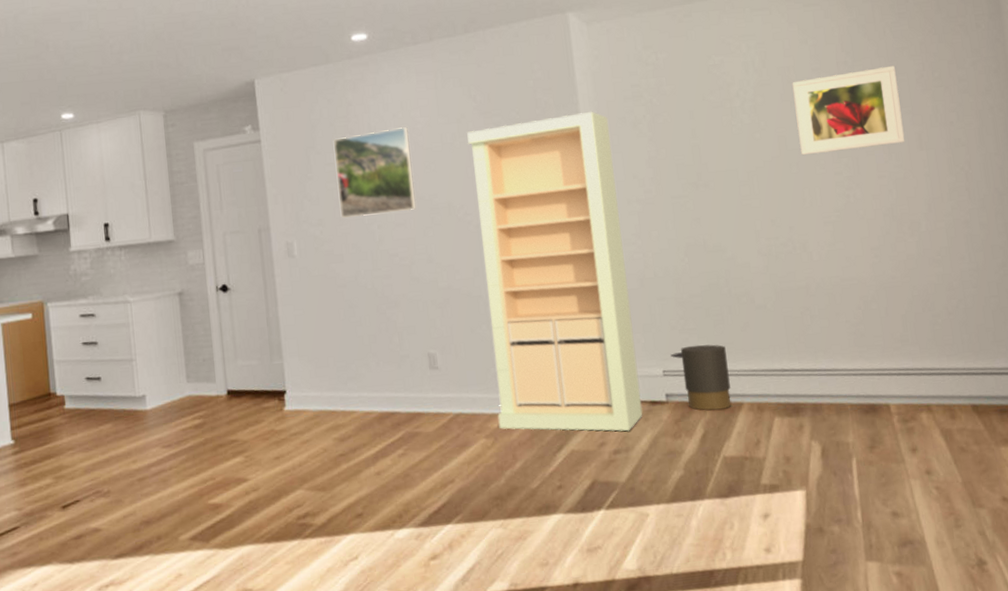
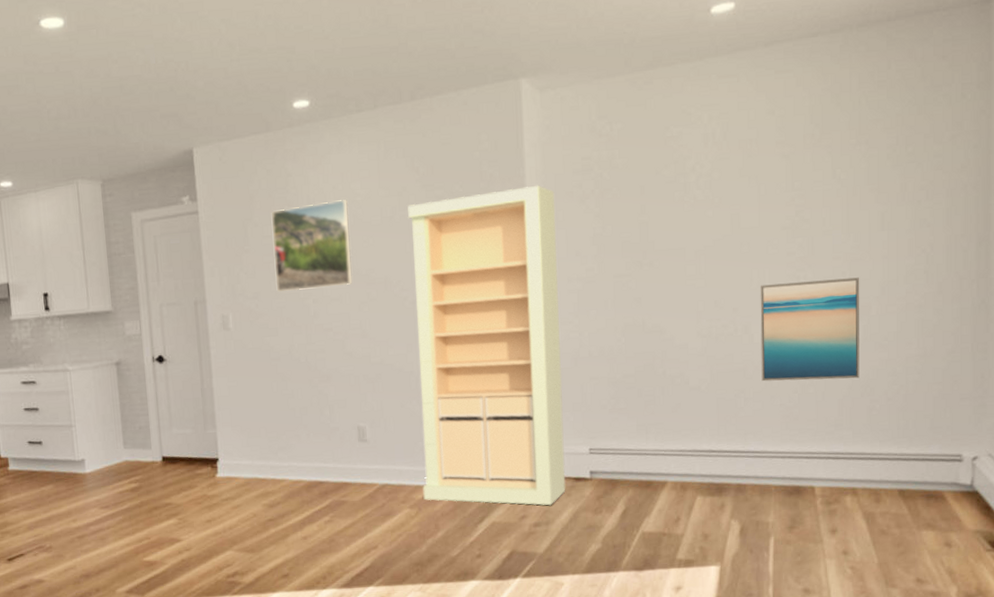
trash can: present [671,344,732,411] -> none [598,424,657,489]
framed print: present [792,65,905,156] -> none [753,139,866,235]
wall art: none [812,195,919,299] -> present [760,277,860,382]

